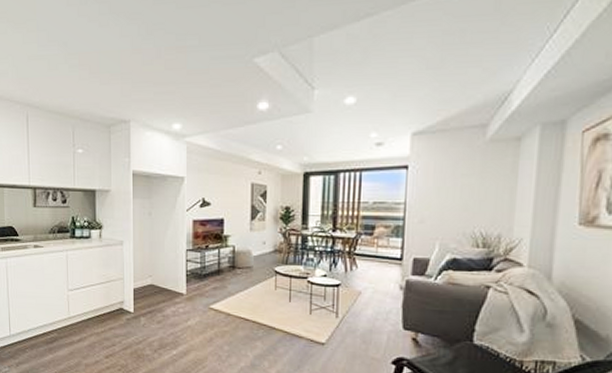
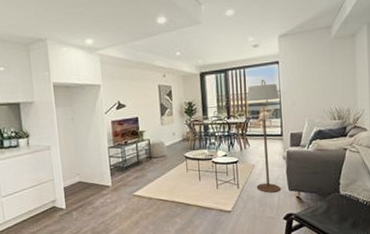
floor lamp: none [360,186,404,329] -> present [247,79,280,193]

